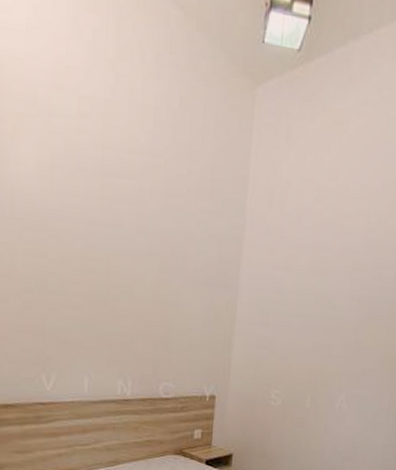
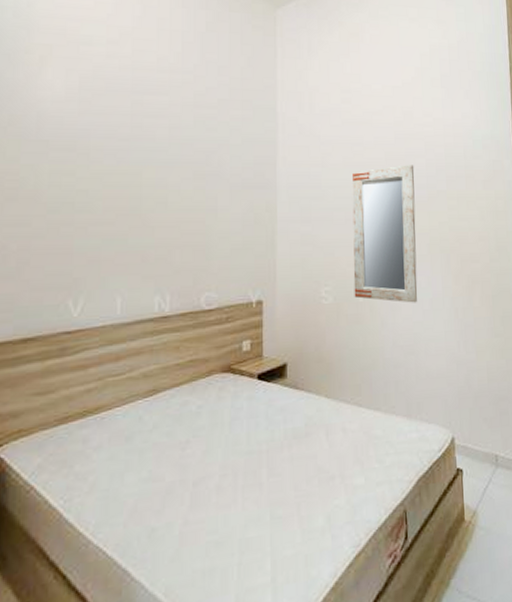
home mirror: none [302,276,381,415] -> present [352,165,418,303]

